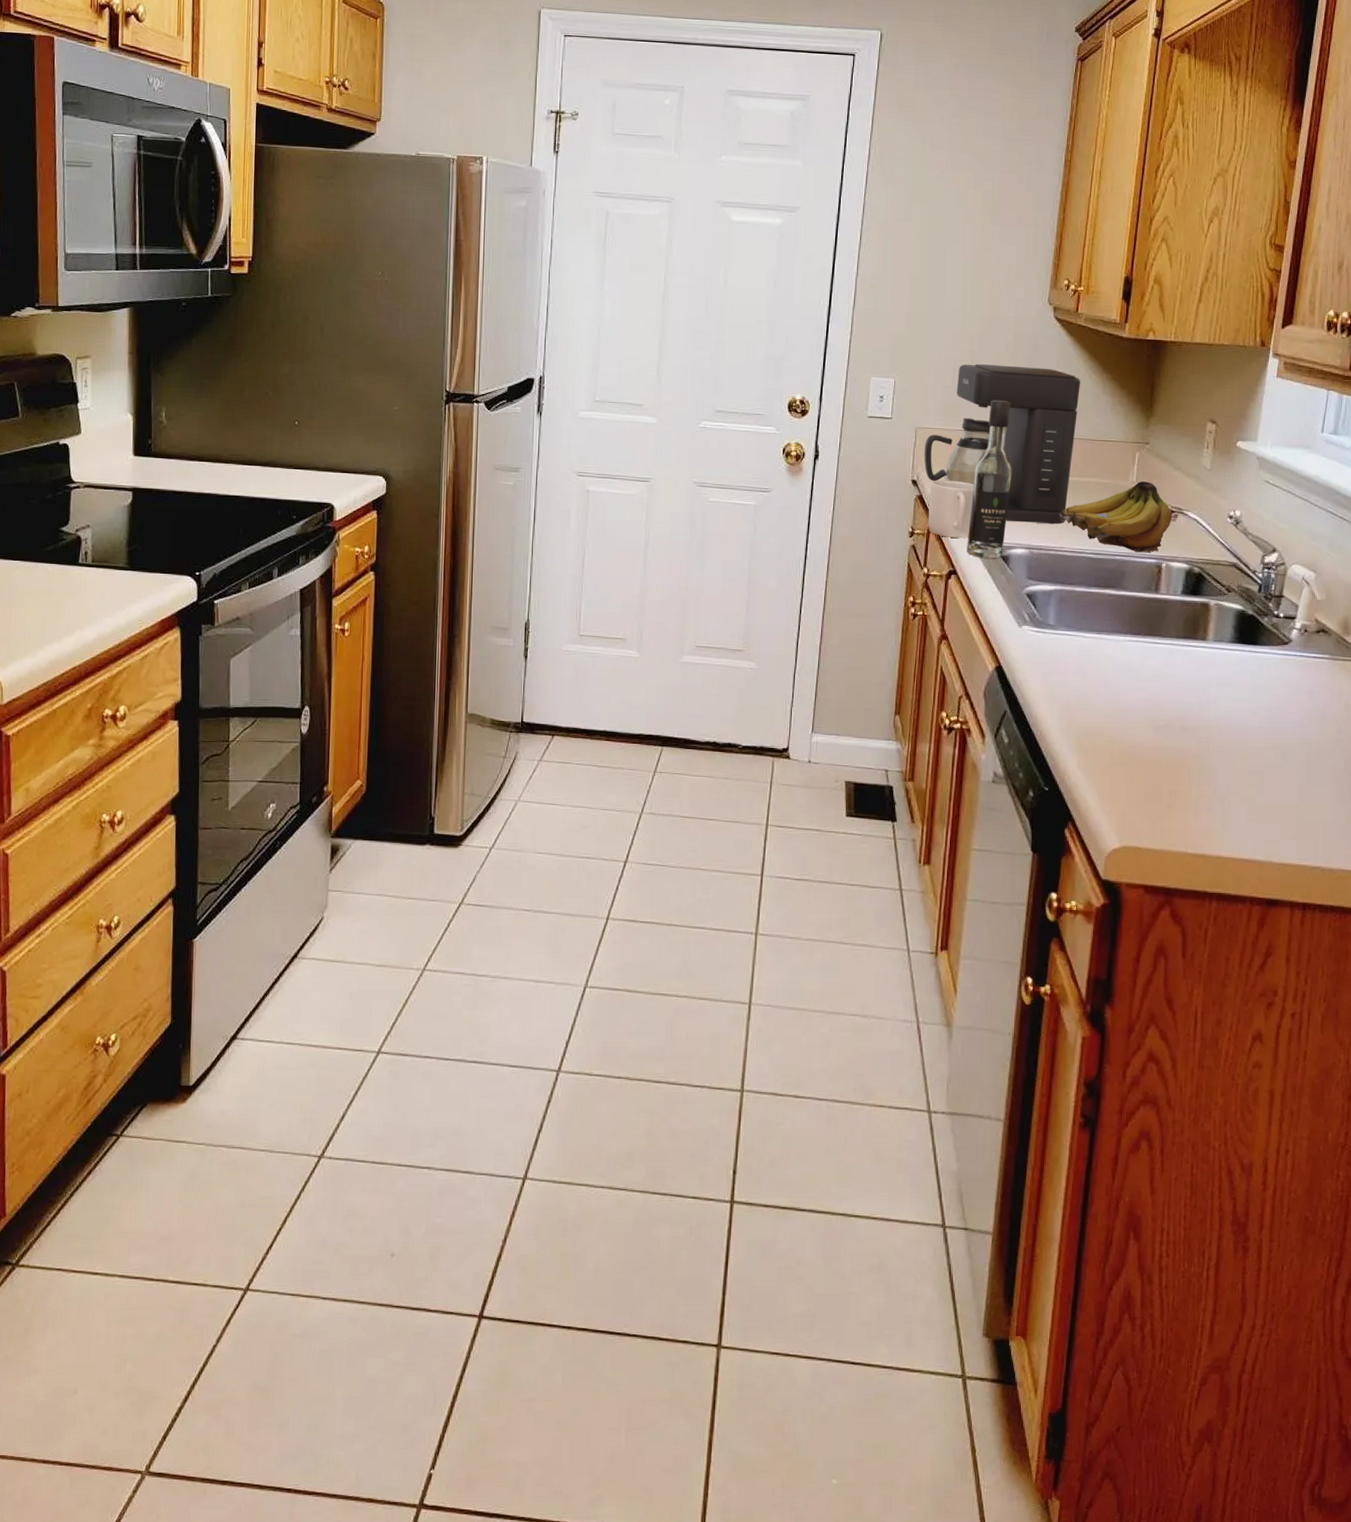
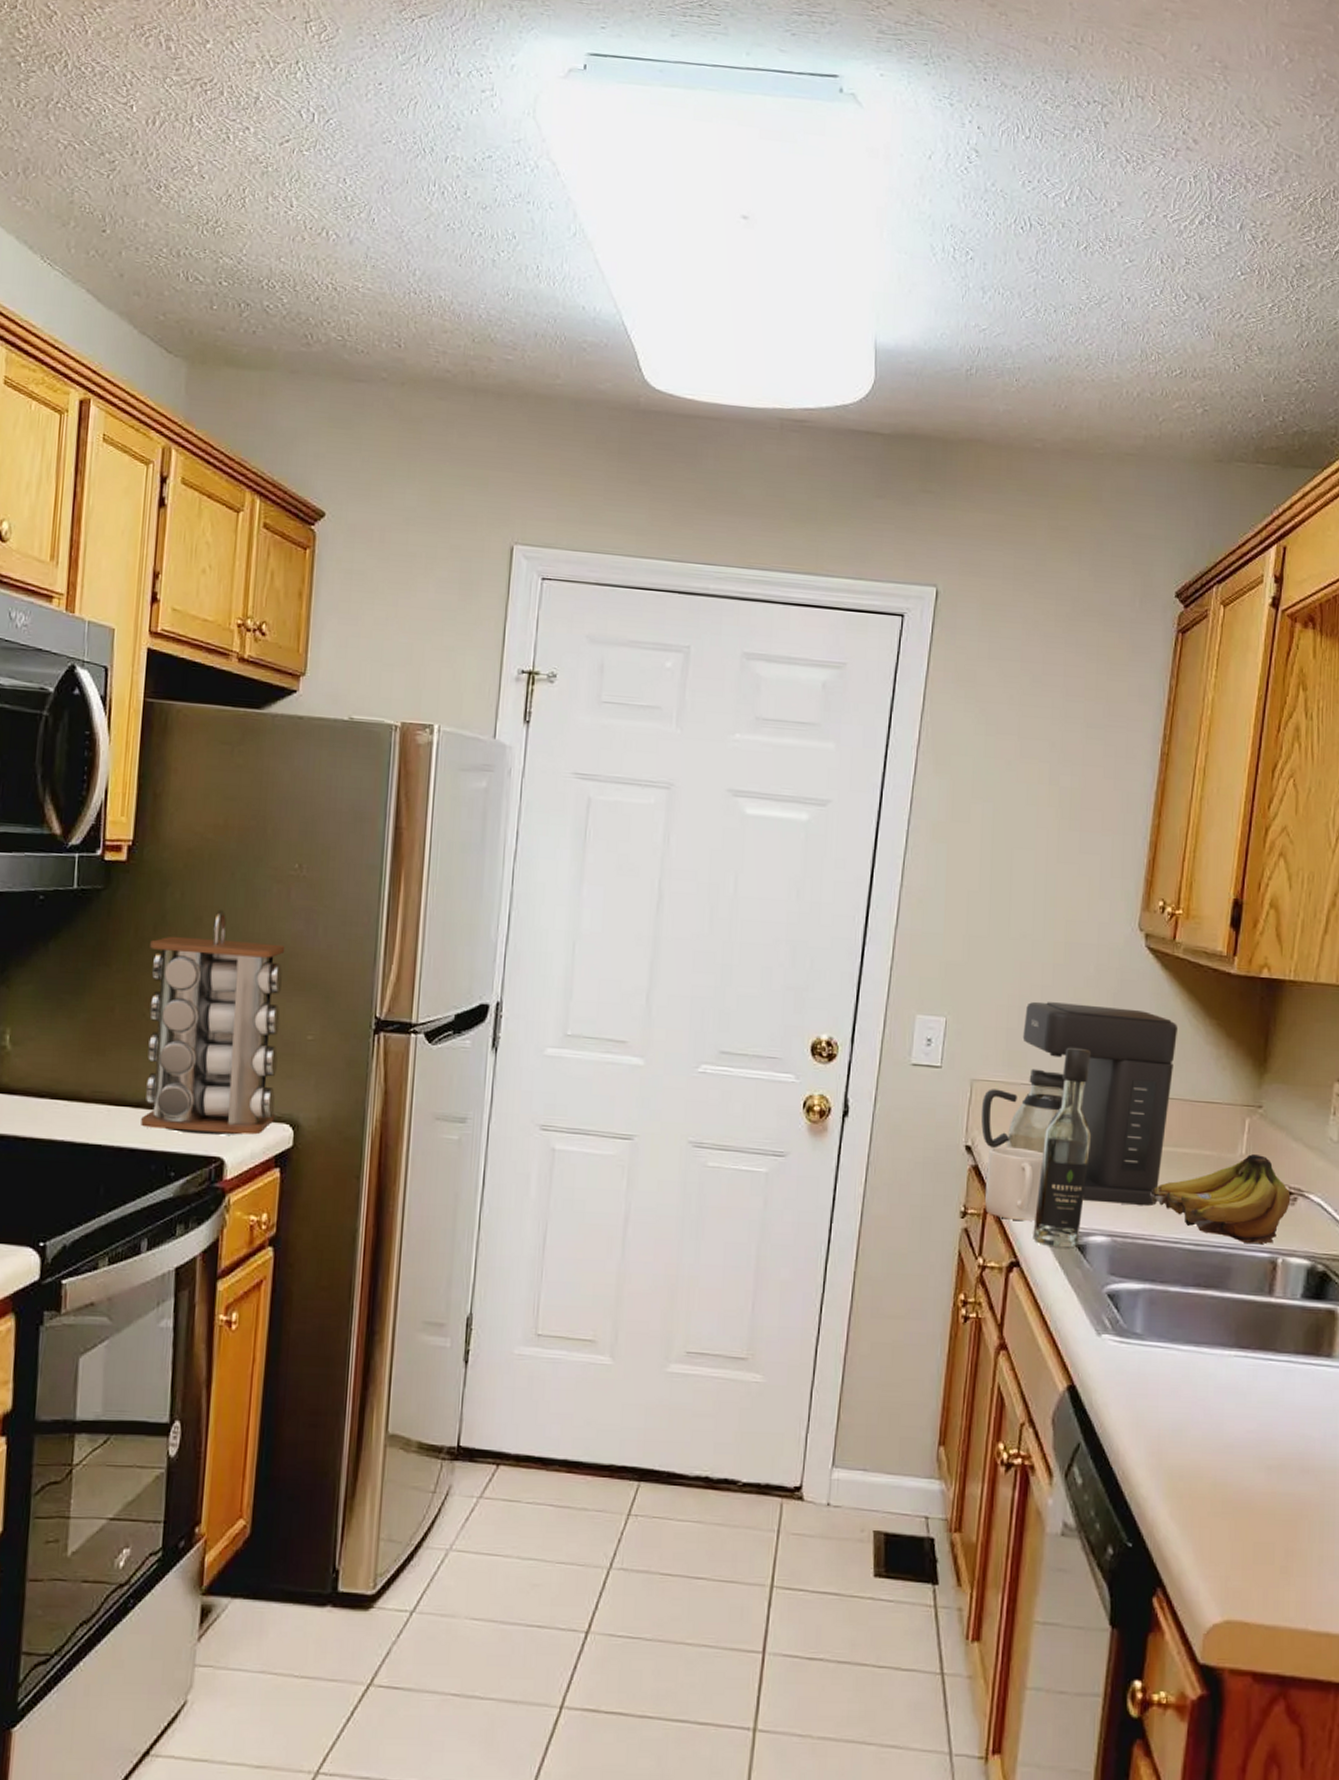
spice rack: none [269,309,374,487] -> present [141,909,286,1136]

